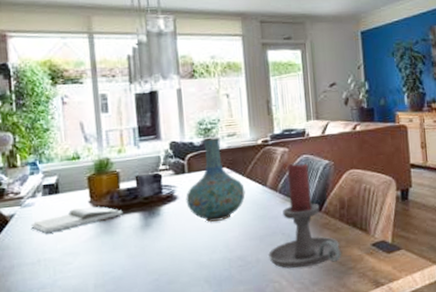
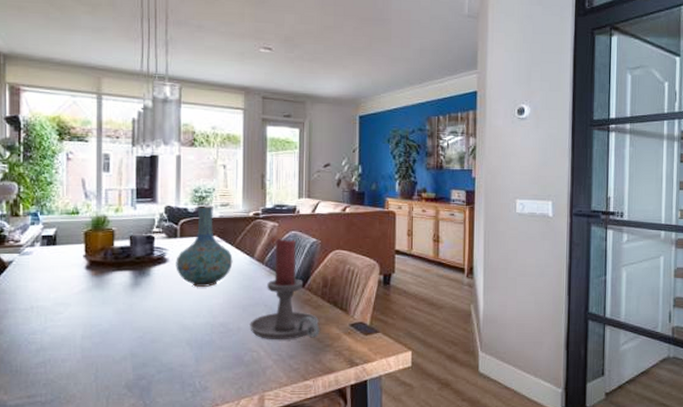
book: present [30,206,123,234] -> none [27,260,115,282]

